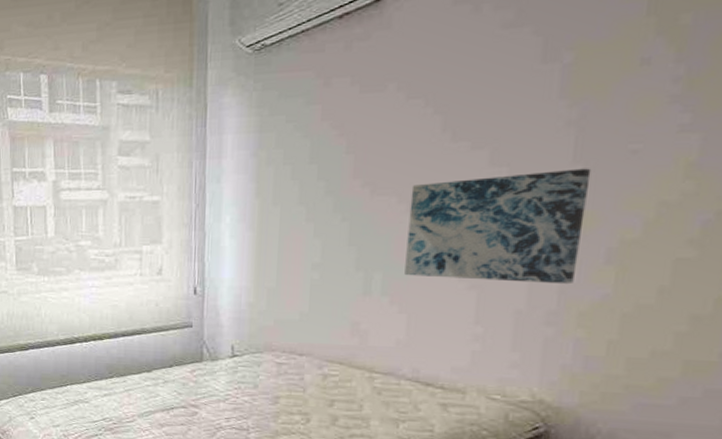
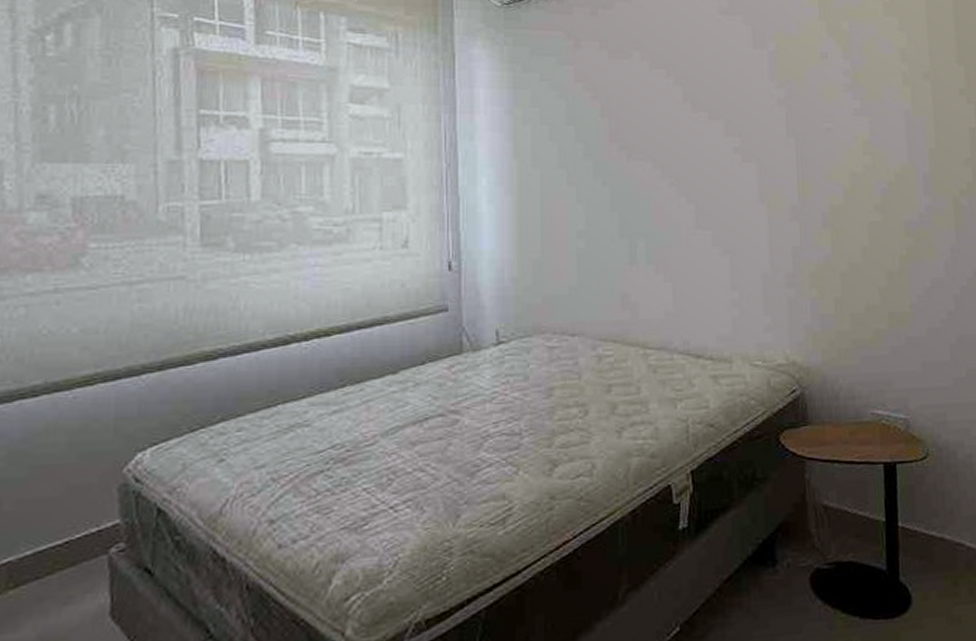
wall art: present [404,168,592,285] -> none [663,142,803,247]

